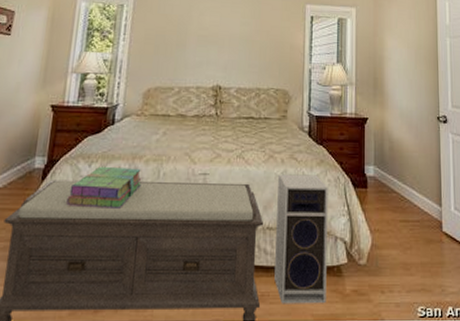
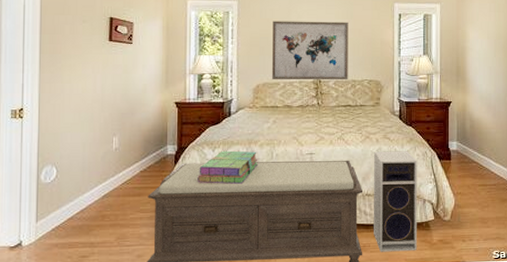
wall art: none [166,17,255,87] -> present [272,21,349,79]

